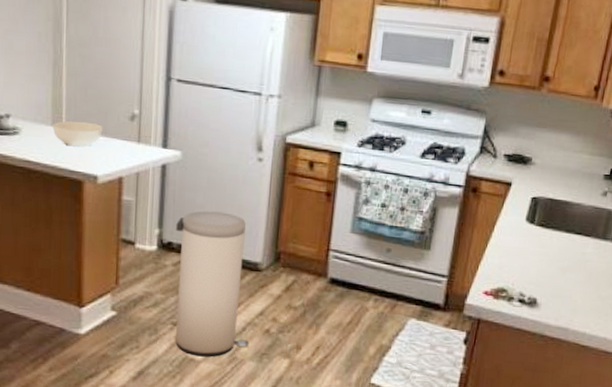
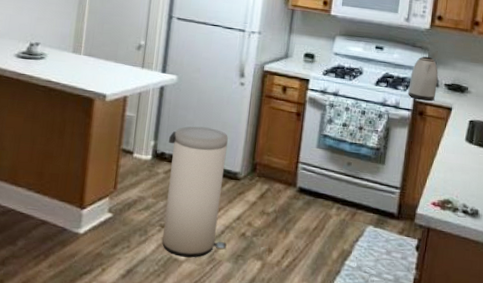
bowl: present [52,121,104,148] -> none [73,49,115,71]
kettle: none [459,121,497,175] -> present [408,56,438,101]

